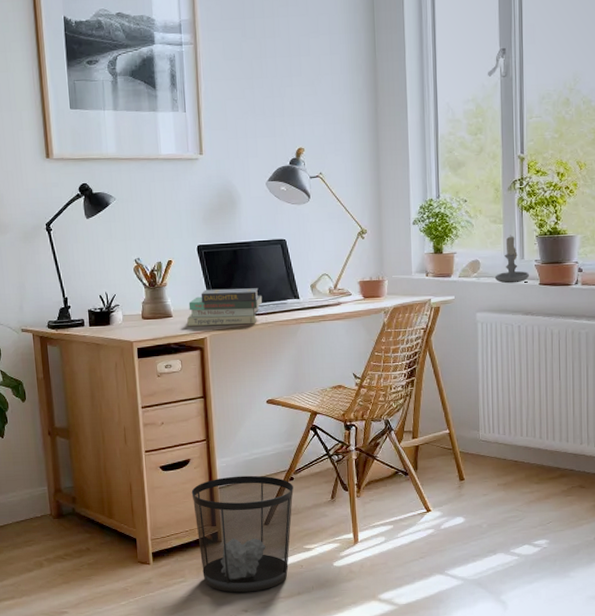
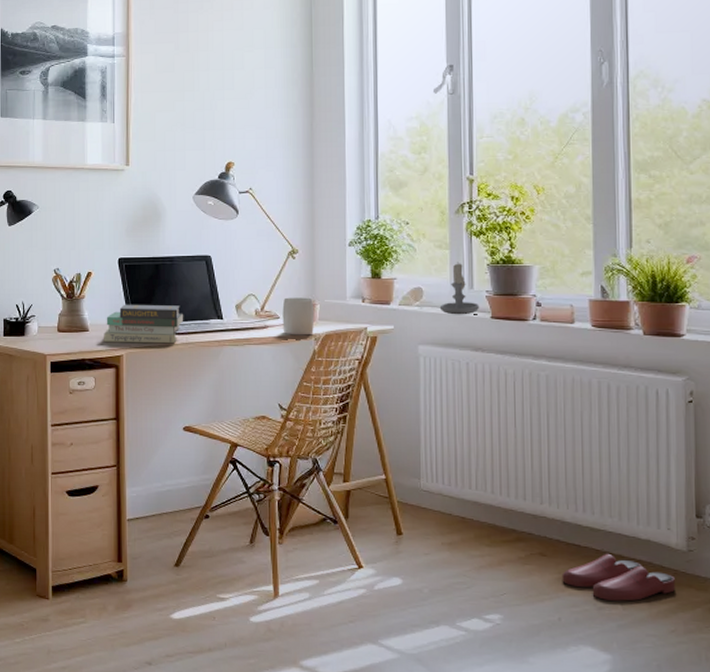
waste bin: present [191,475,294,593] -> none [98,508,208,643]
mug: none [354,274,384,310] -> present [282,297,315,336]

